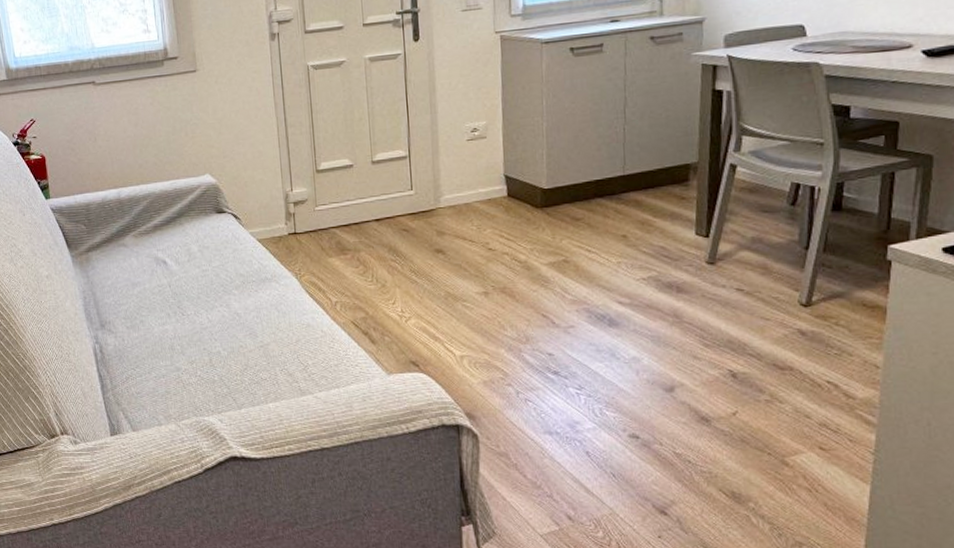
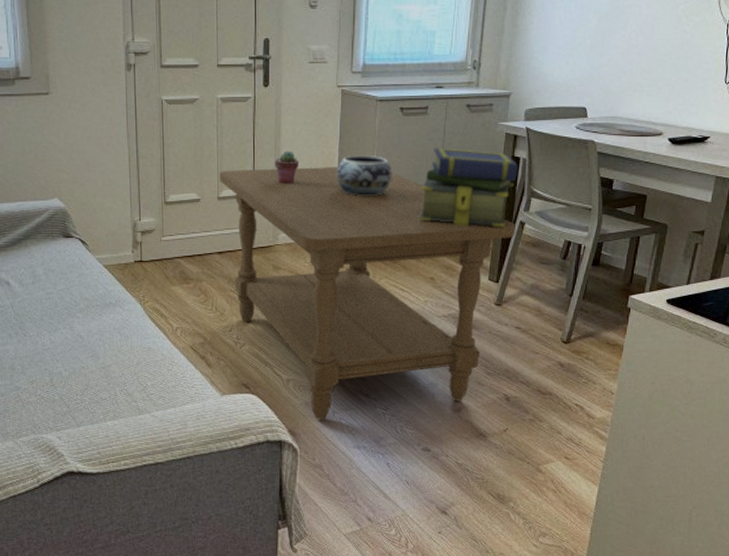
coffee table: none [371,119,725,402] -> present [219,167,515,420]
potted succulent: none [431,106,459,143] -> present [275,151,300,185]
decorative bowl: none [501,103,567,149] -> present [337,156,392,196]
stack of books: none [601,87,721,175] -> present [418,148,518,227]

